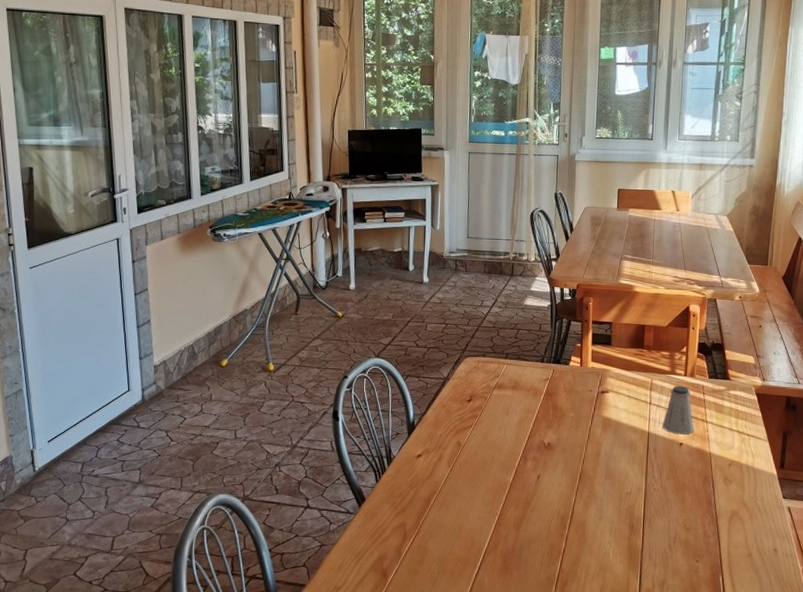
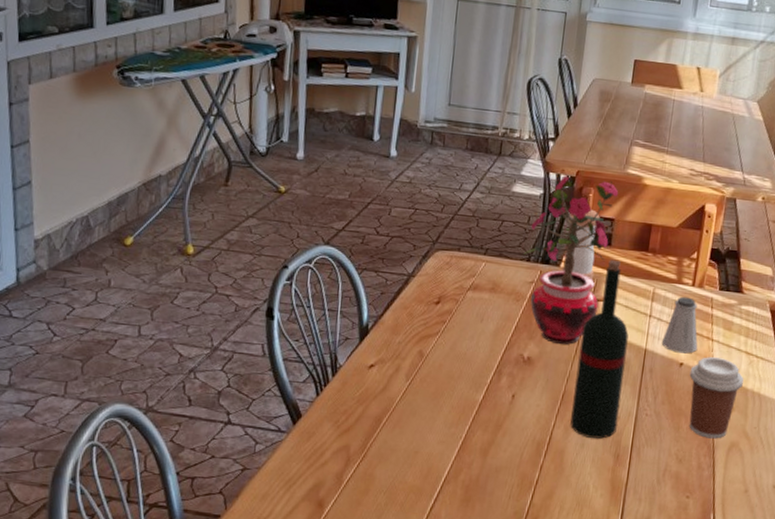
potted plant: none [538,288,614,432] -> present [523,174,619,345]
pepper shaker: none [571,315,600,375] -> present [561,209,600,280]
wine bottle: none [589,356,633,512] -> present [570,259,629,439]
coffee cup: none [689,437,738,509] -> present [689,357,744,439]

